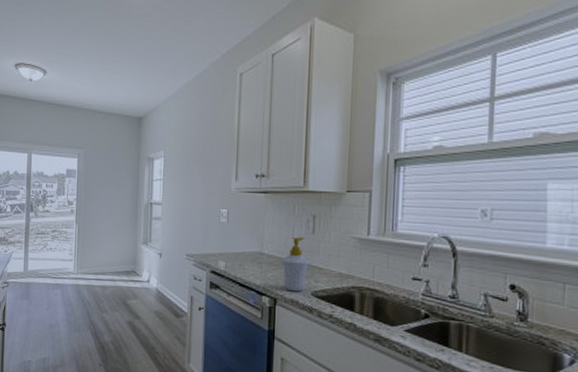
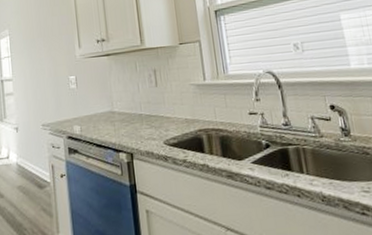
soap bottle: present [282,236,309,292] -> none [132,91,157,144]

